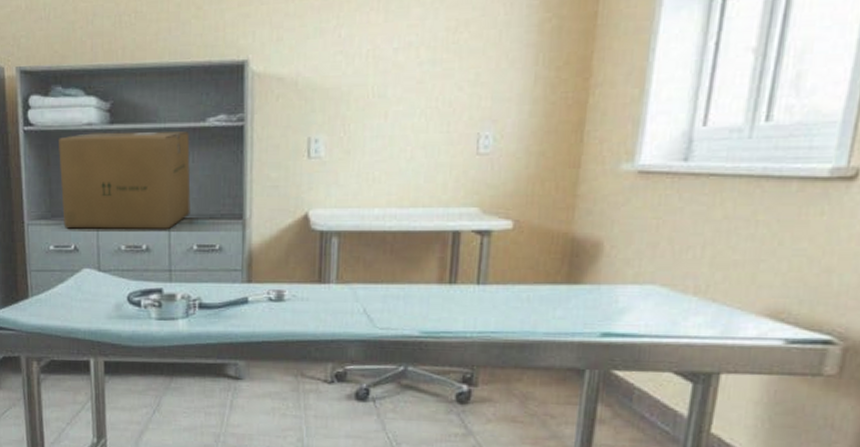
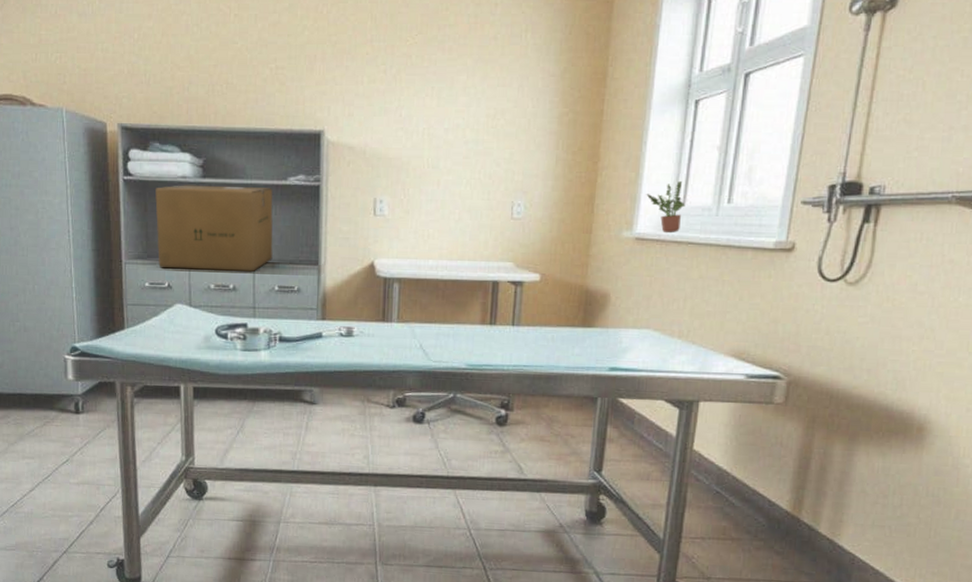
potted plant: none [653,95,707,164] -> present [646,180,686,234]

